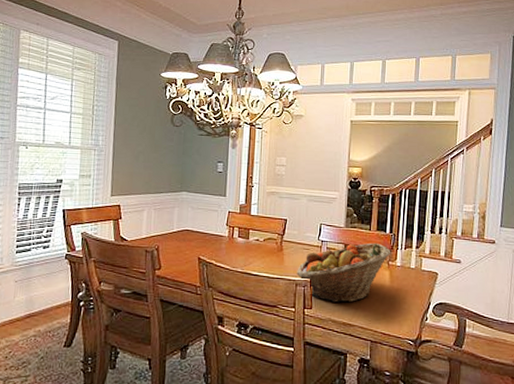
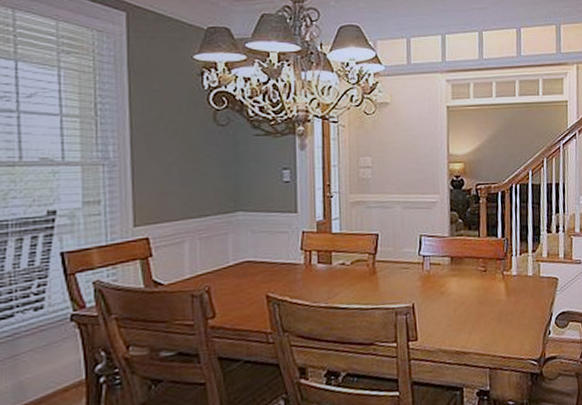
fruit basket: present [297,243,391,303] -> none [395,251,505,329]

